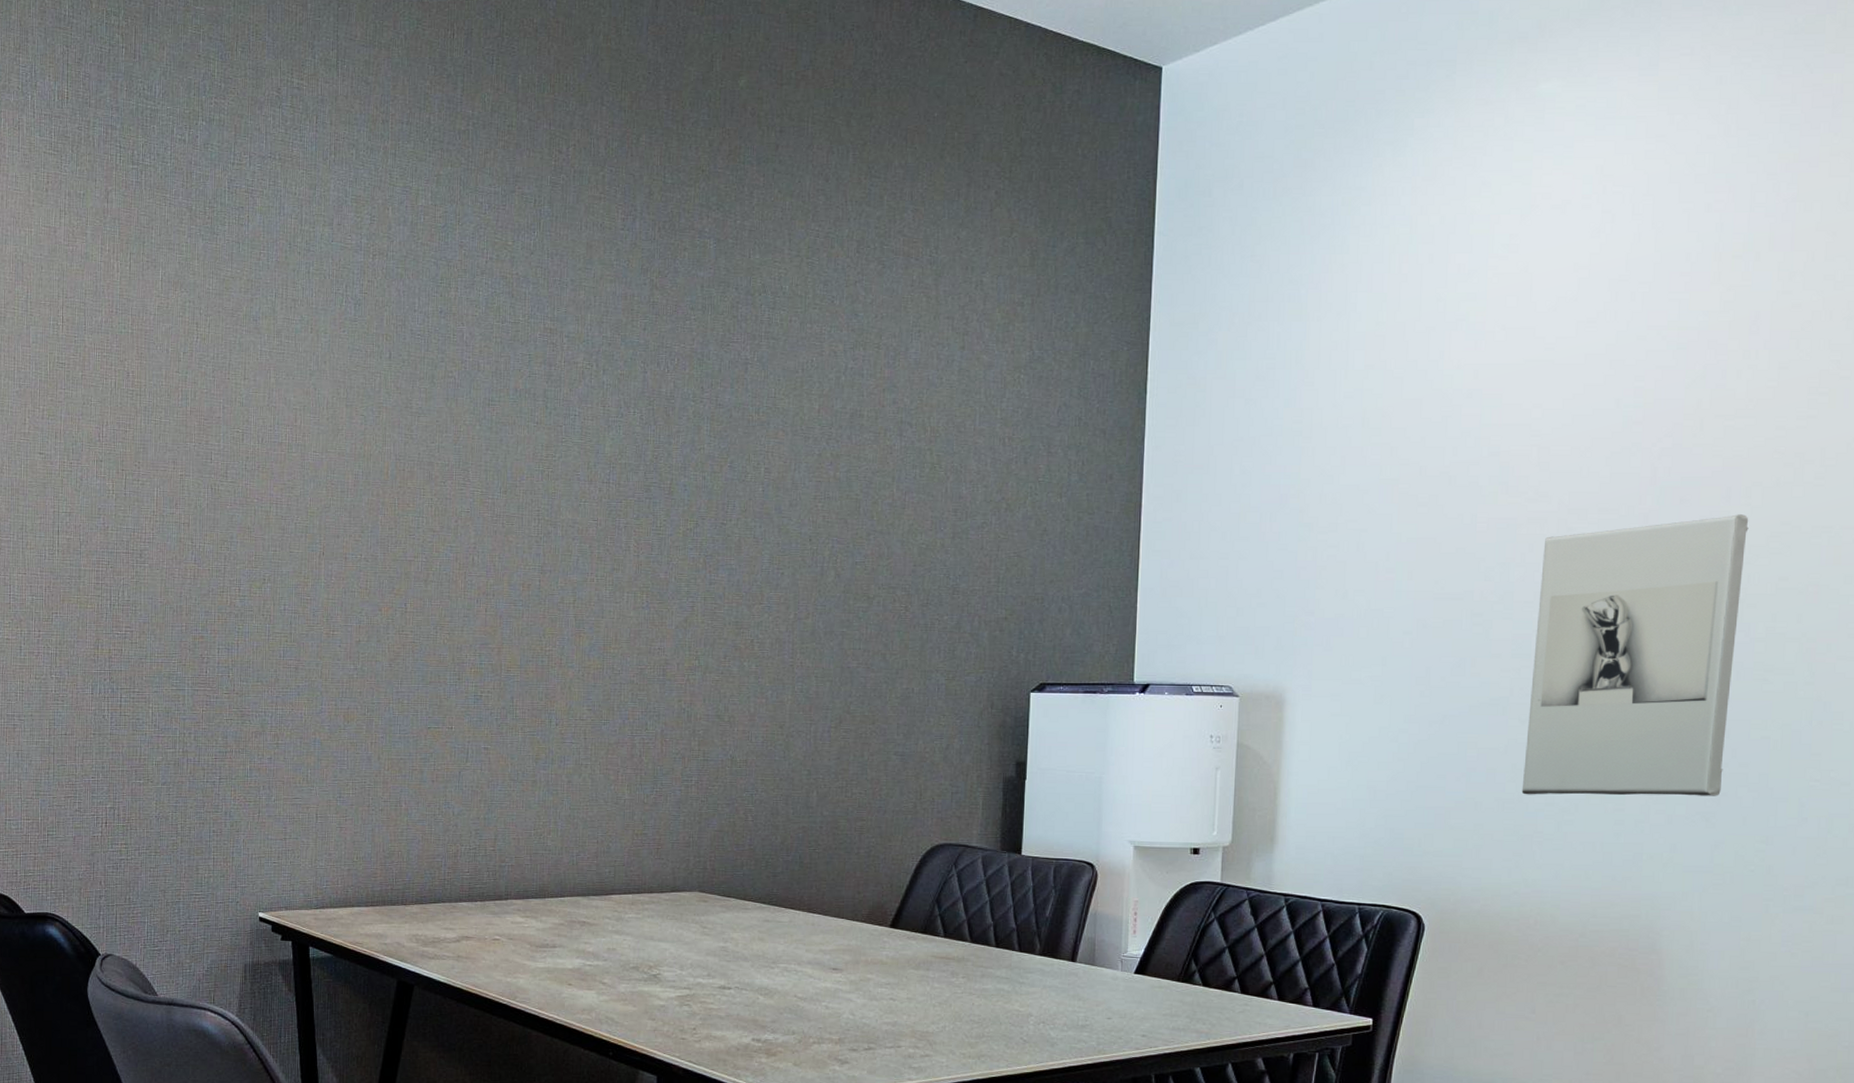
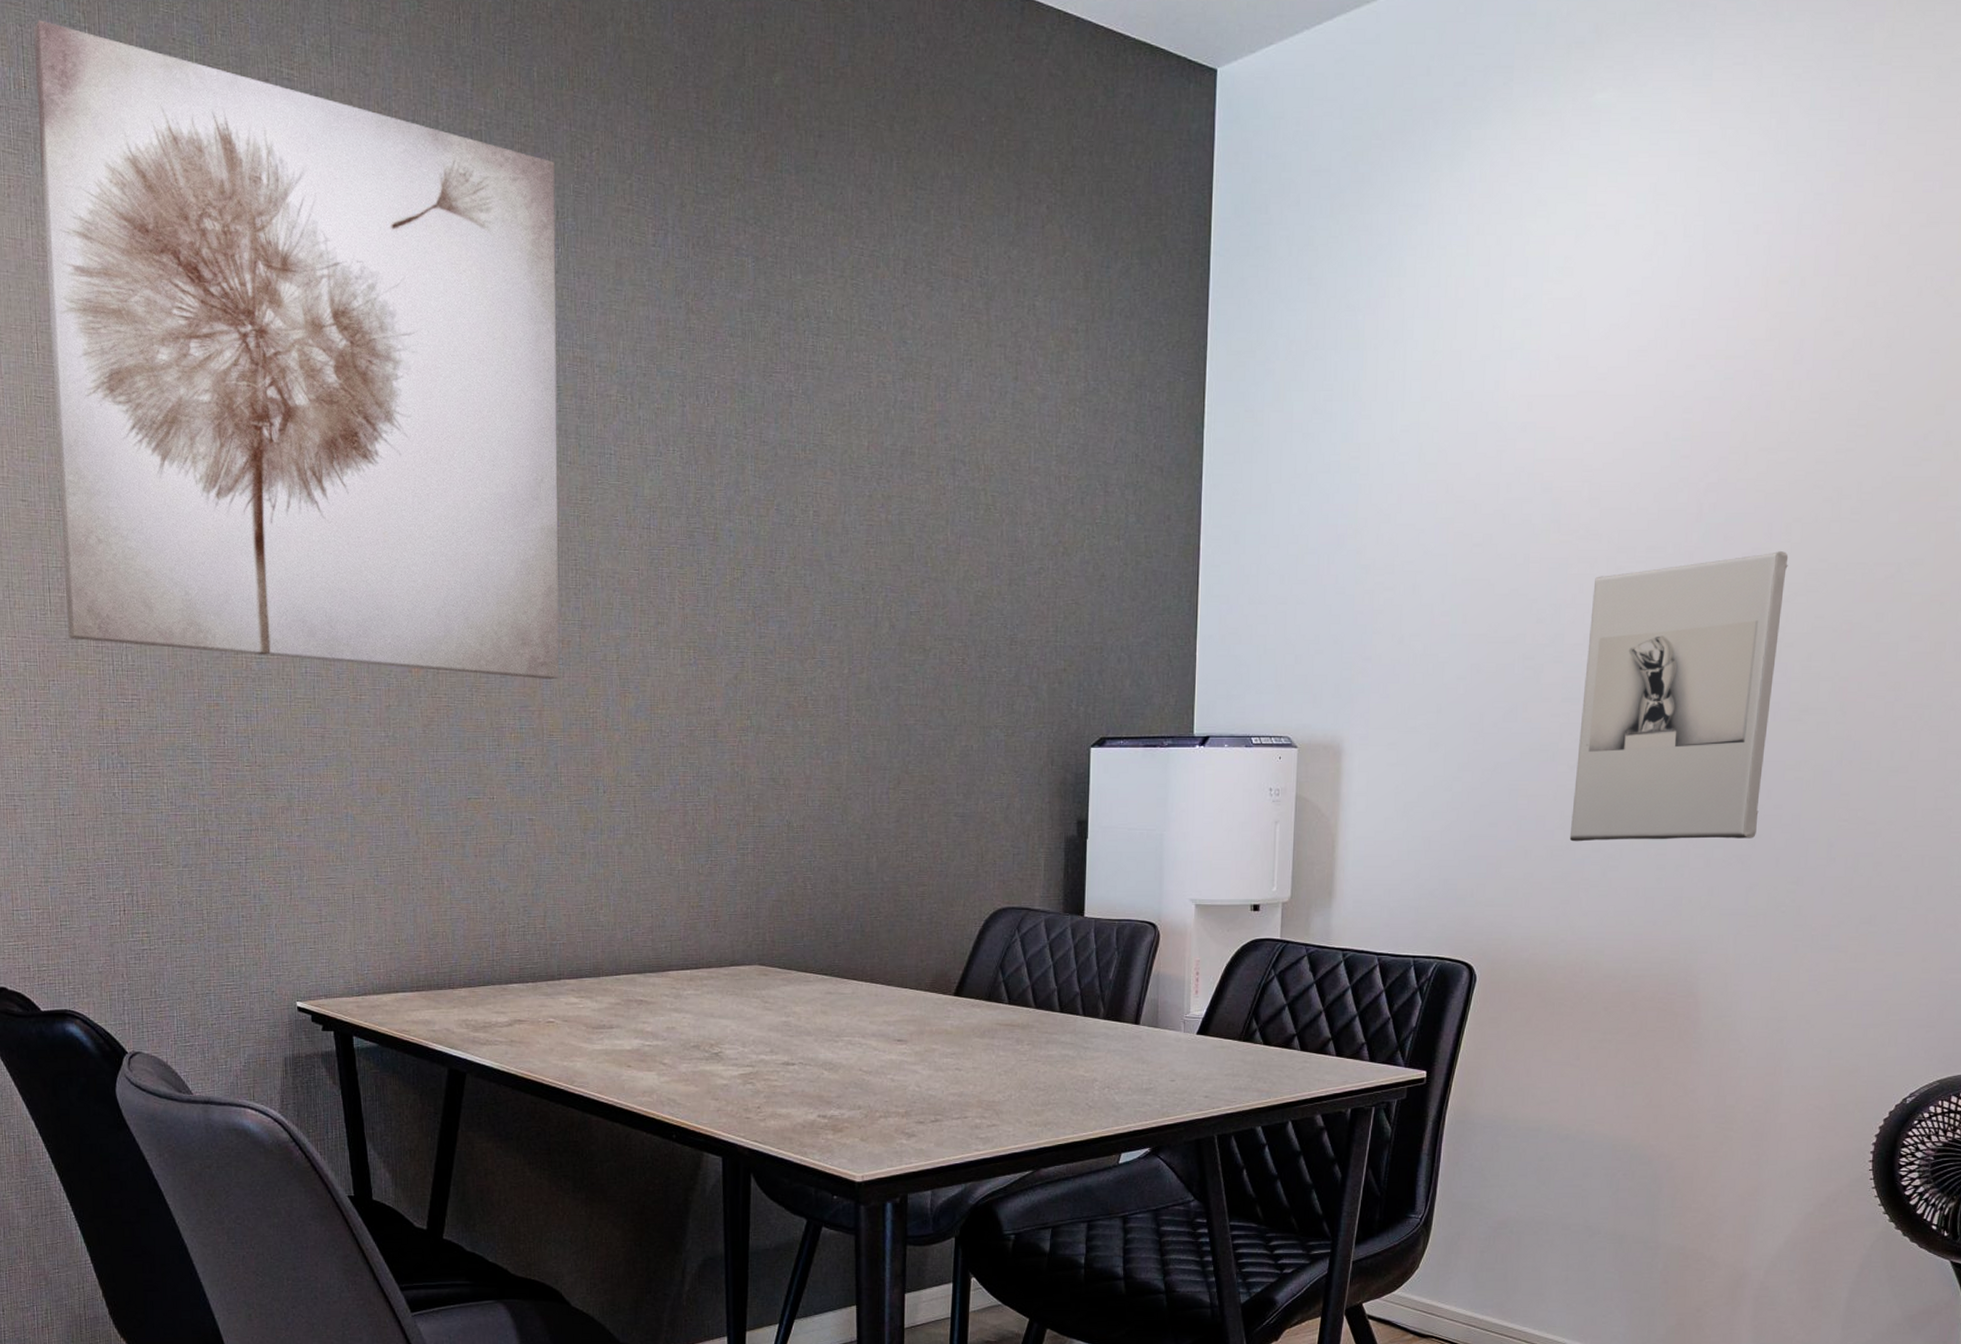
wall art: none [72,41,534,620] -> present [34,20,560,680]

